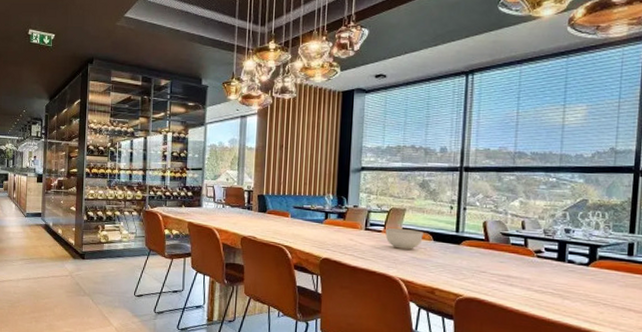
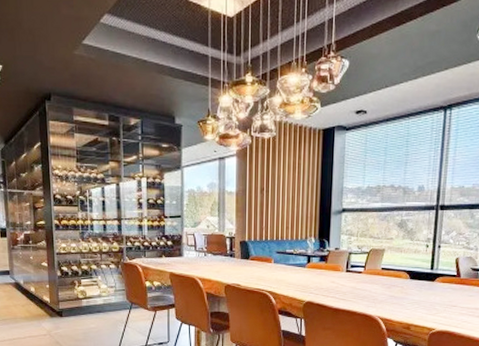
bowl: present [385,227,423,251] -> none [365,268,401,290]

